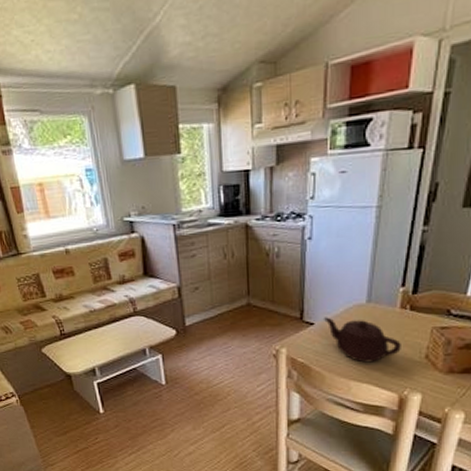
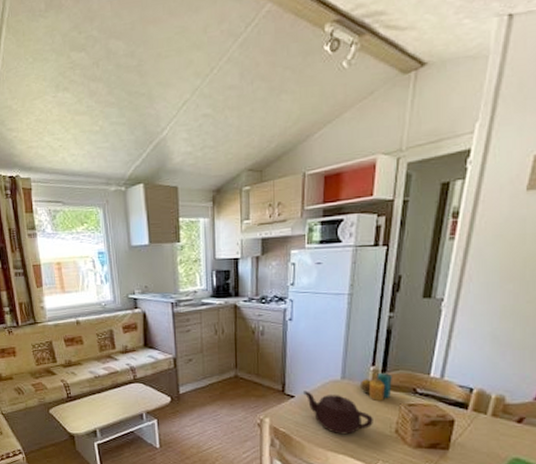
candle: none [387,293,424,326] -> present [359,372,392,402]

